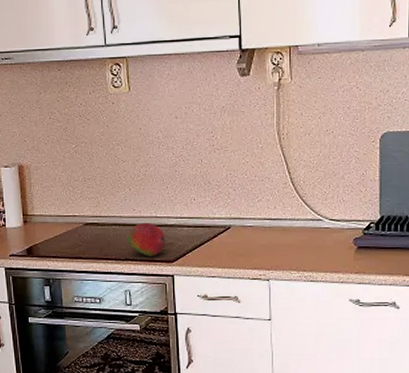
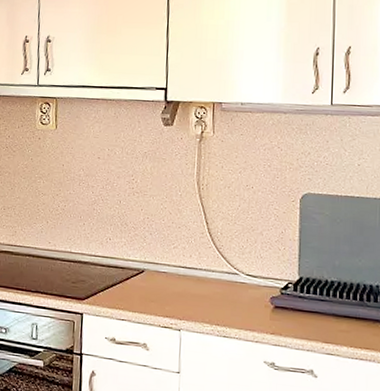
fruit: present [128,223,165,256] -> none [40,256,78,292]

